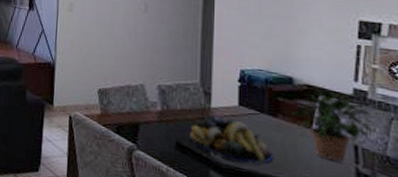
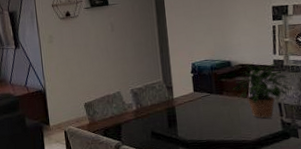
fruit bowl: present [189,114,273,165] -> none [160,102,224,137]

